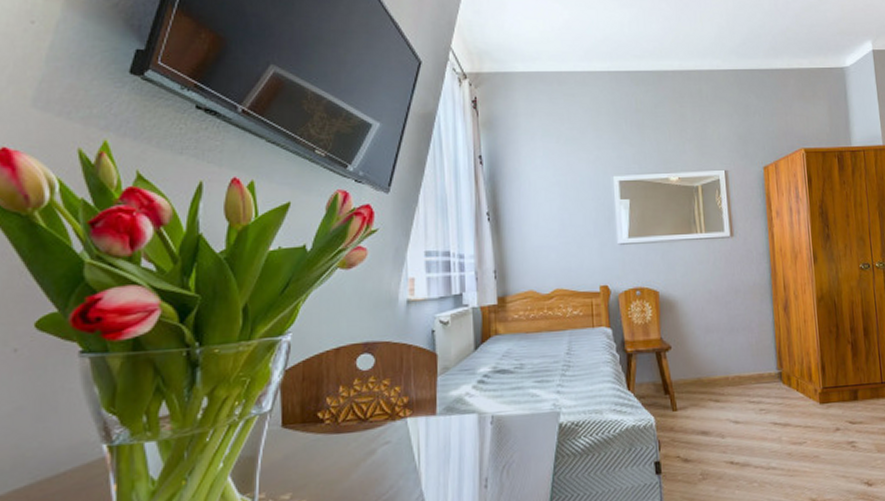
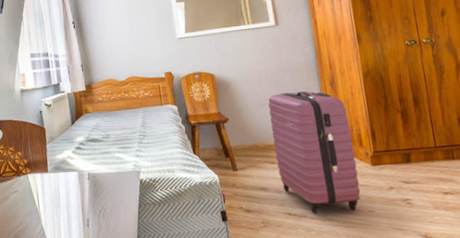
suitcase: none [717,316,807,462] -> present [268,91,361,214]

